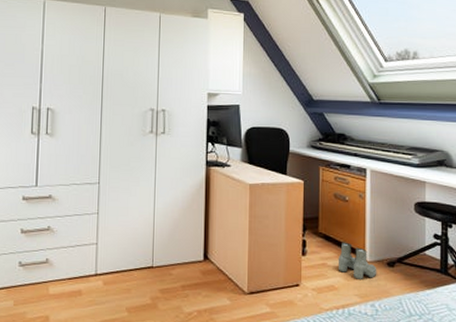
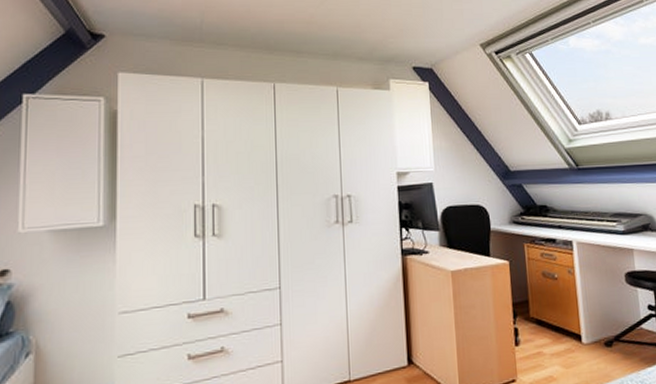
boots: present [338,242,377,279] -> none [553,325,596,366]

